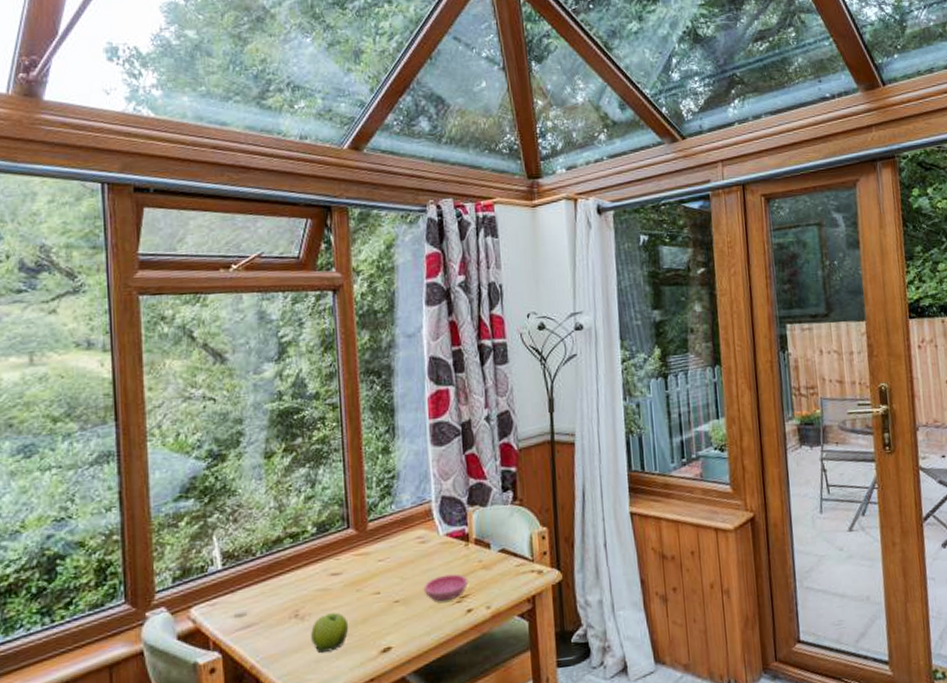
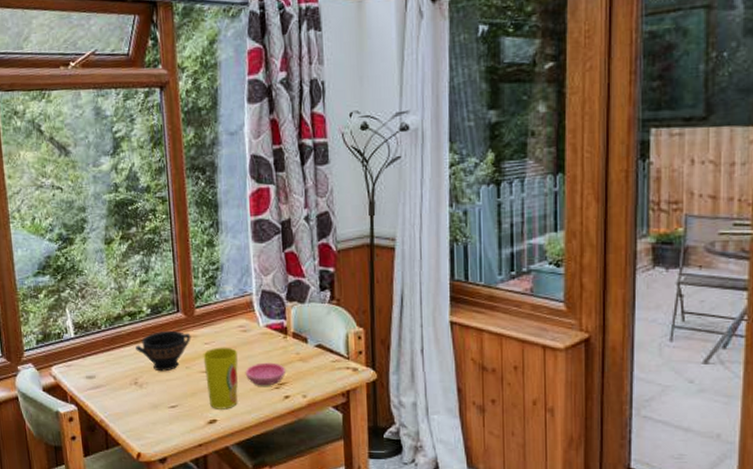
bowl: none [297,549,363,599] -> present [135,330,191,372]
fruit: present [311,612,349,653] -> none [148,385,180,417]
cup: none [376,562,416,635] -> present [203,347,238,409]

